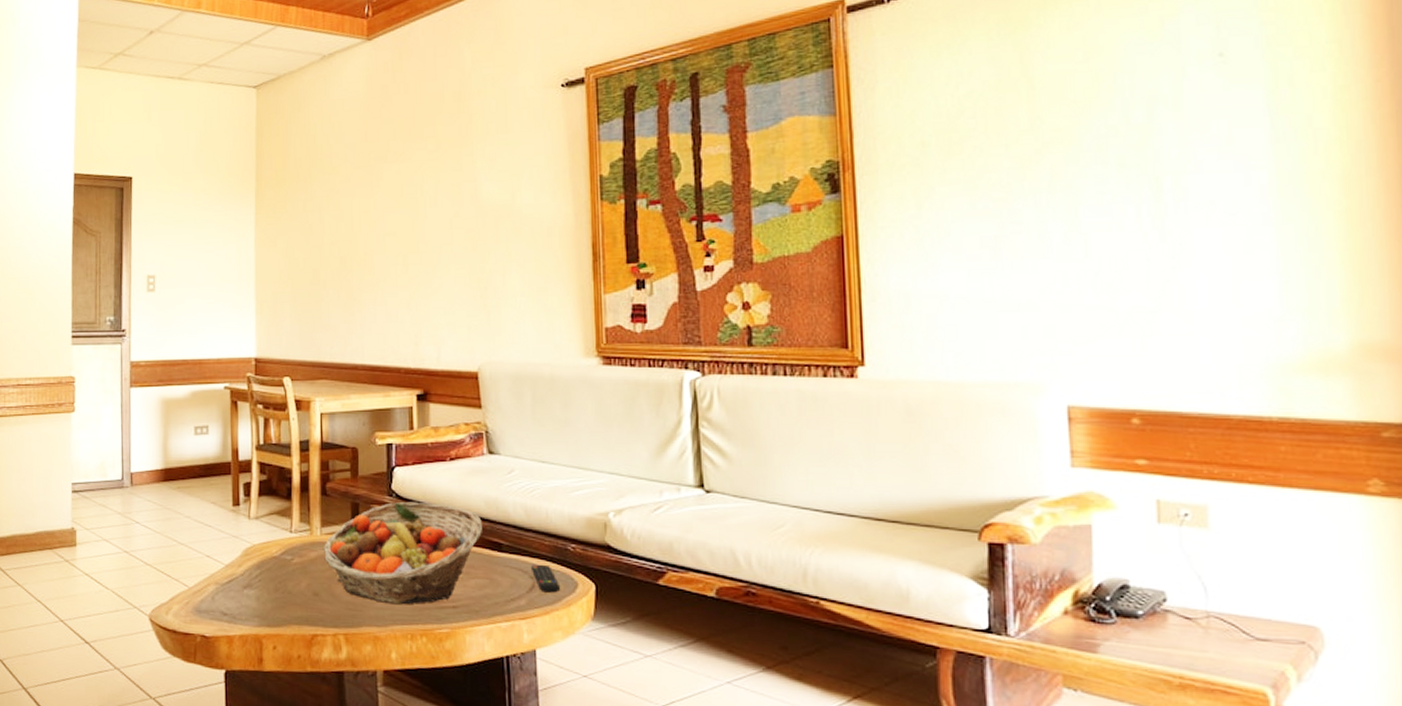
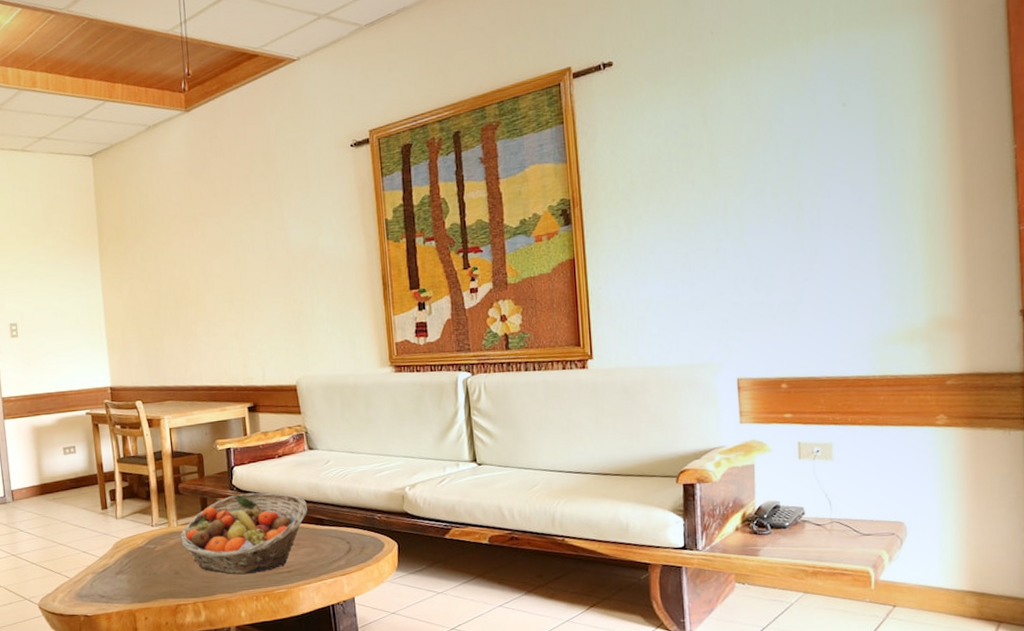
remote control: present [530,564,561,593] -> none [347,532,371,553]

